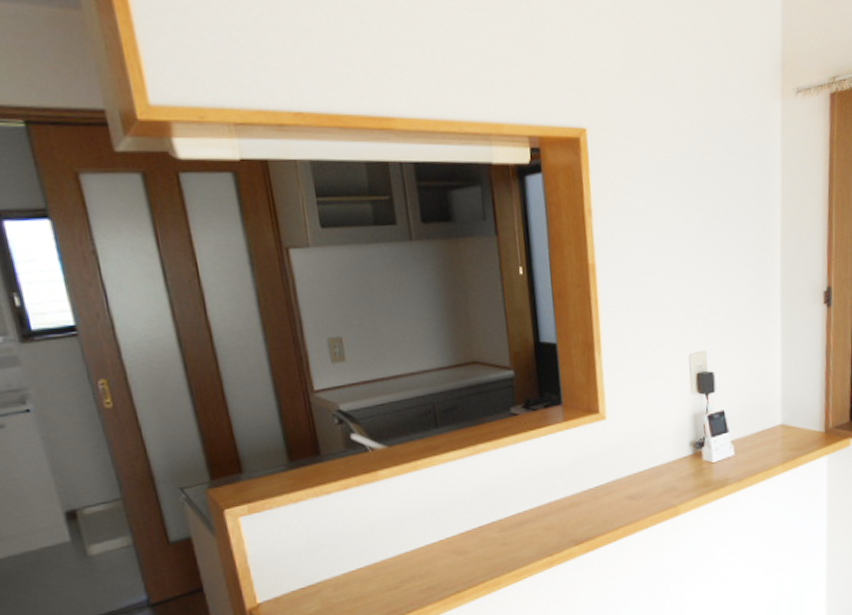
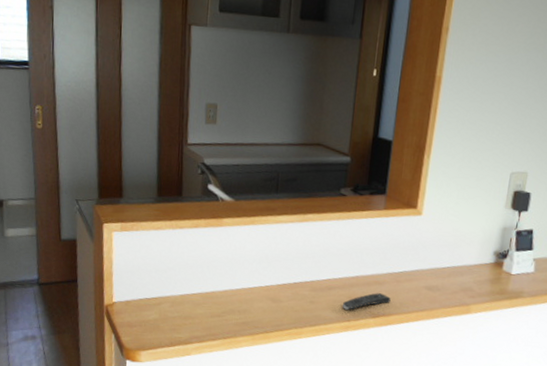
remote control: none [540,515,592,544] -> present [343,293,391,310]

